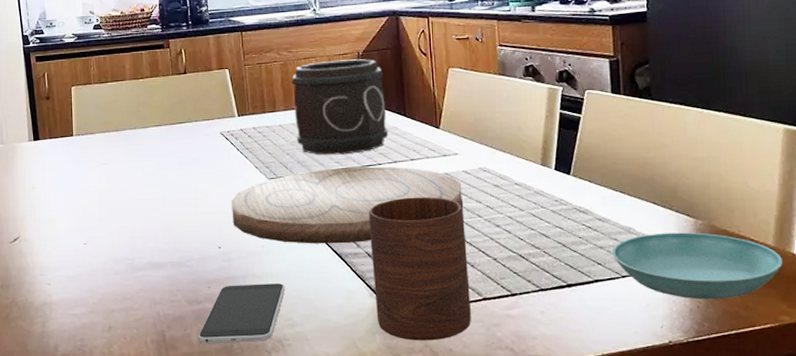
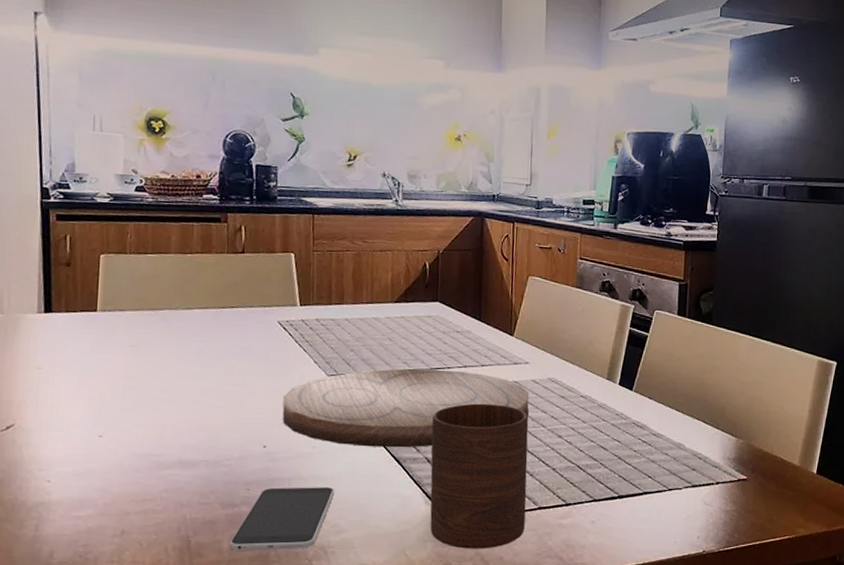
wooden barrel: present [291,59,389,155] -> none [363,256,463,356]
saucer: present [612,232,782,300] -> none [662,449,804,513]

